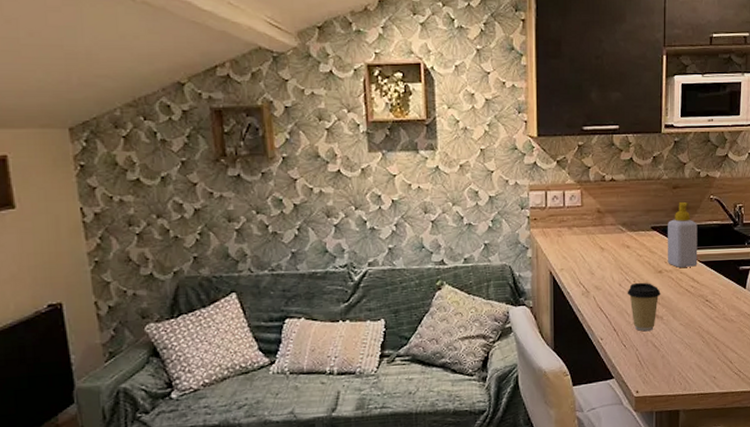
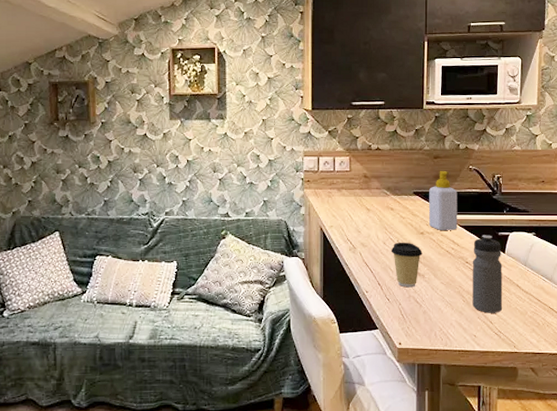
water bottle: none [712,270,743,353] -> present [472,235,503,313]

